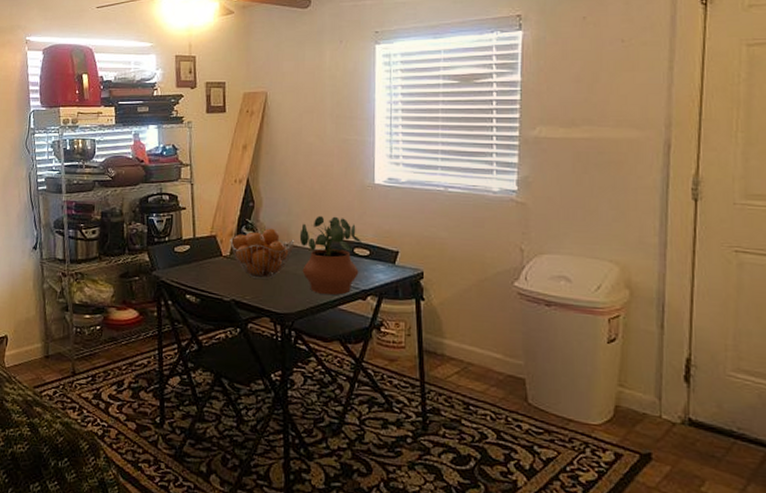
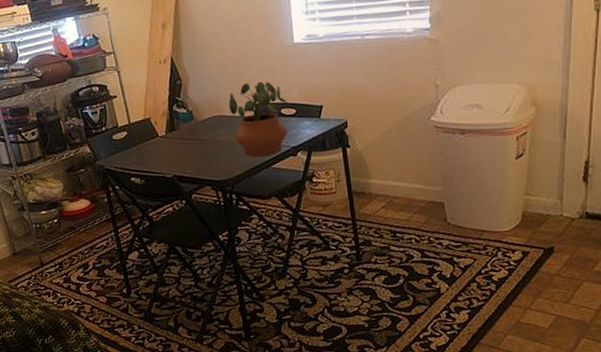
fruit basket: present [230,228,294,280] -> none [163,102,224,153]

